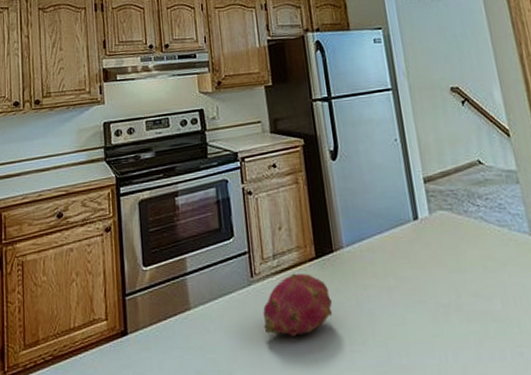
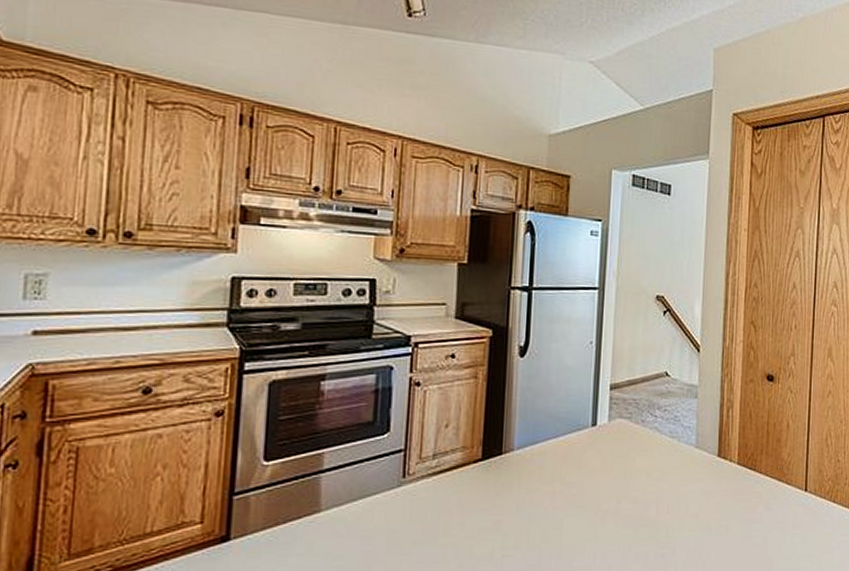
fruit: present [262,273,333,337] -> none [408,474,492,541]

